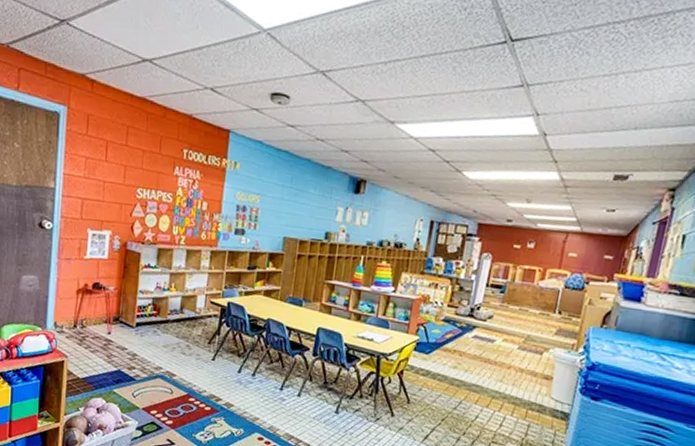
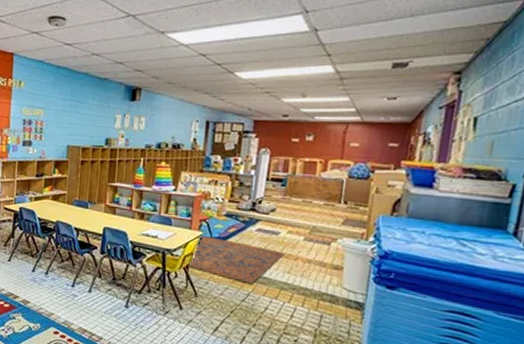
rug: none [404,340,499,391] -> present [189,235,285,284]

